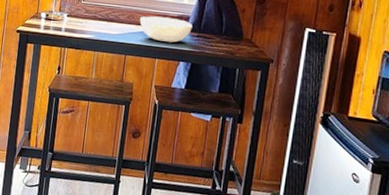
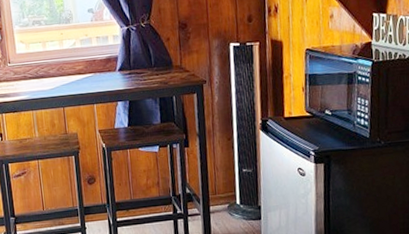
bowl: present [139,16,193,43] -> none [69,60,123,87]

